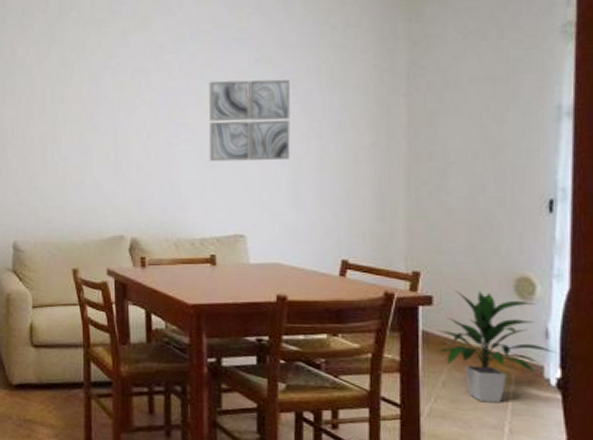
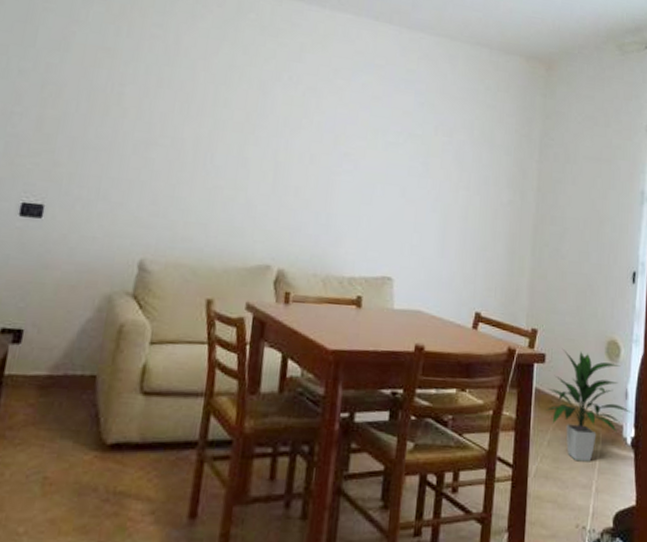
wall art: present [208,79,291,162] -> none [367,115,447,206]

